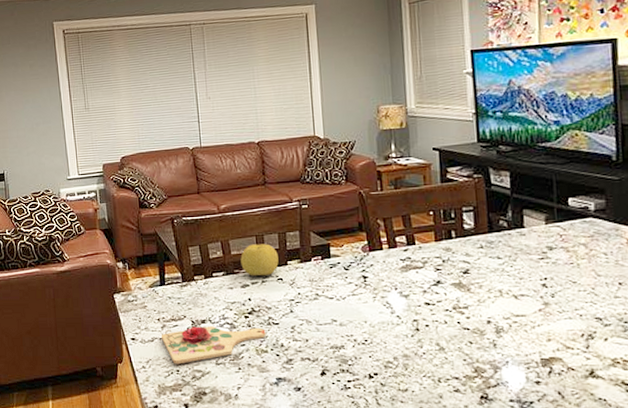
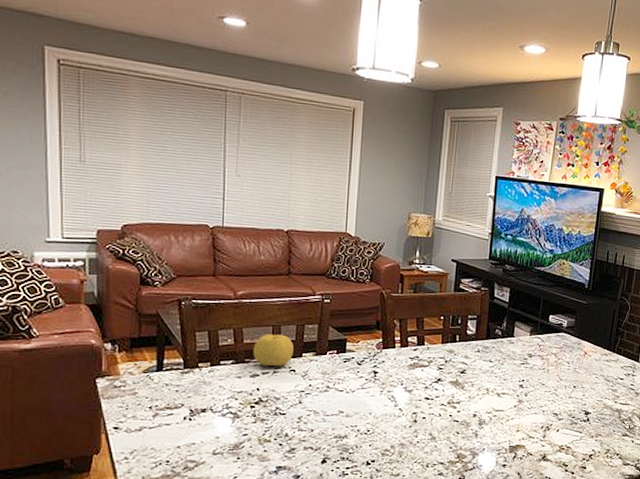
cutting board: present [161,326,266,364] -> none [151,415,271,455]

